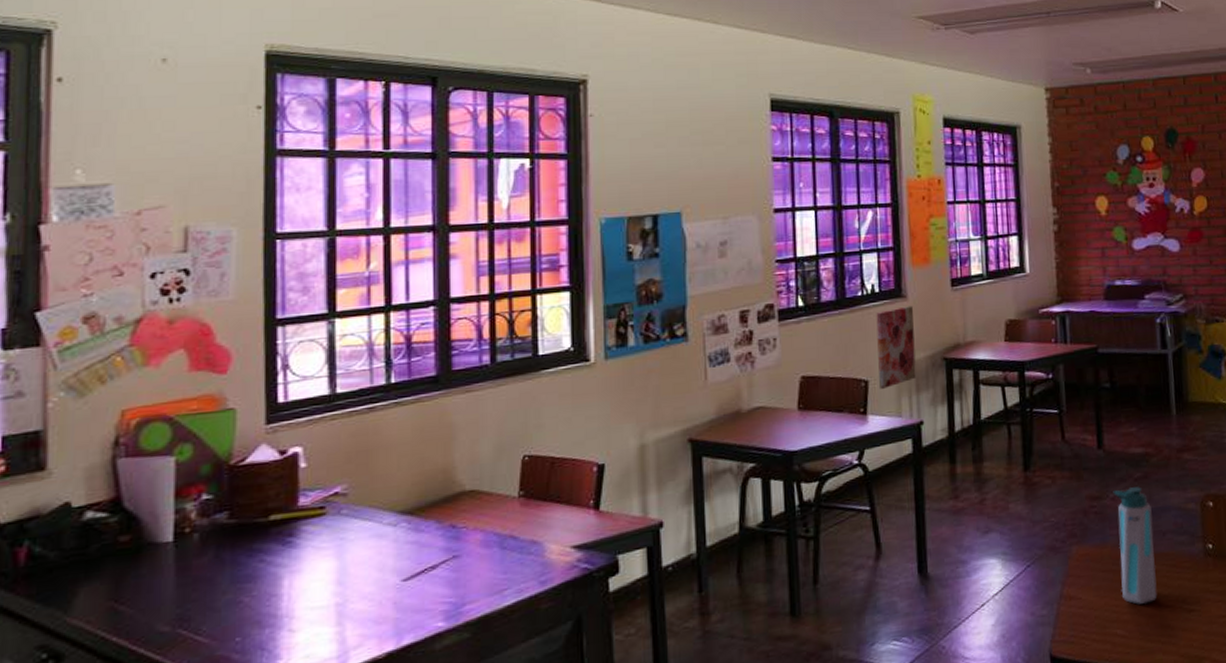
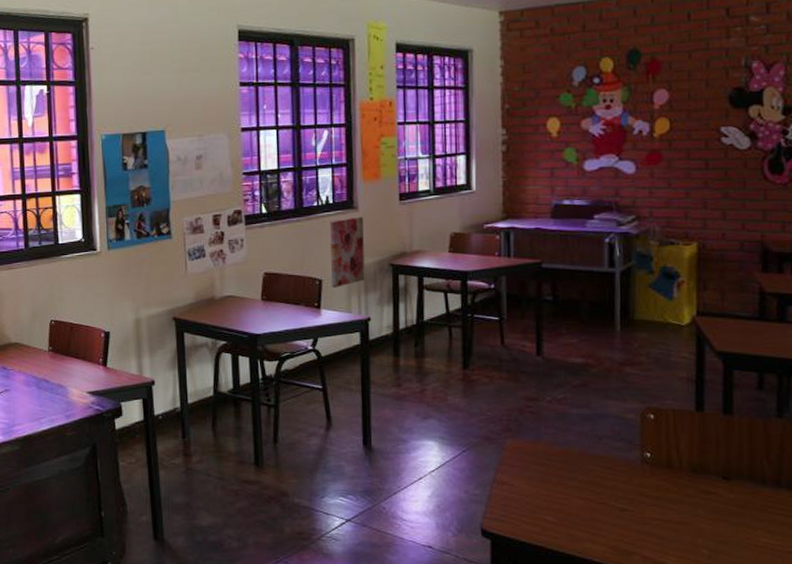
water bottle: present [1113,487,1157,605] -> none [550,393,590,497]

